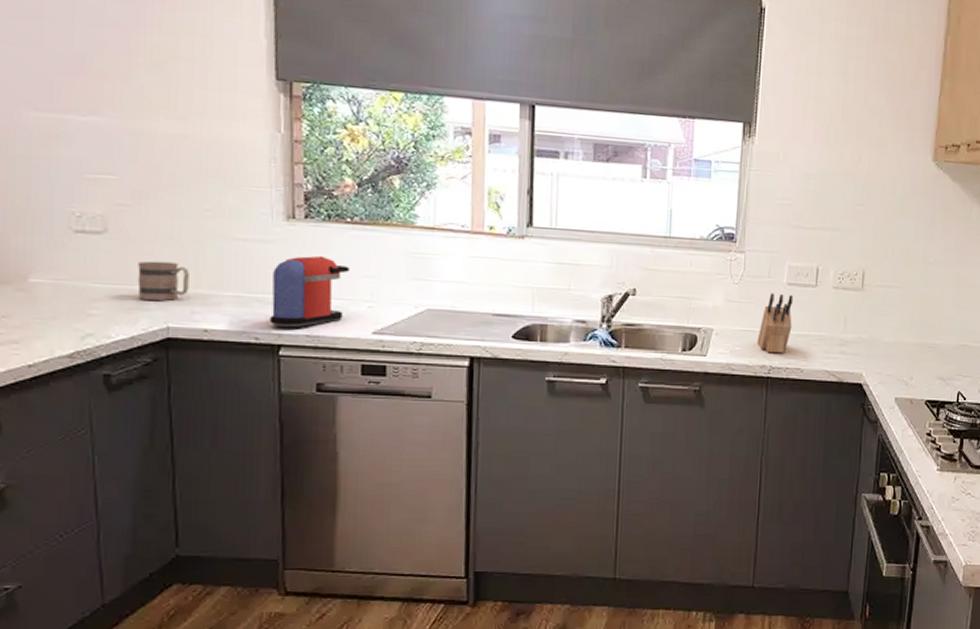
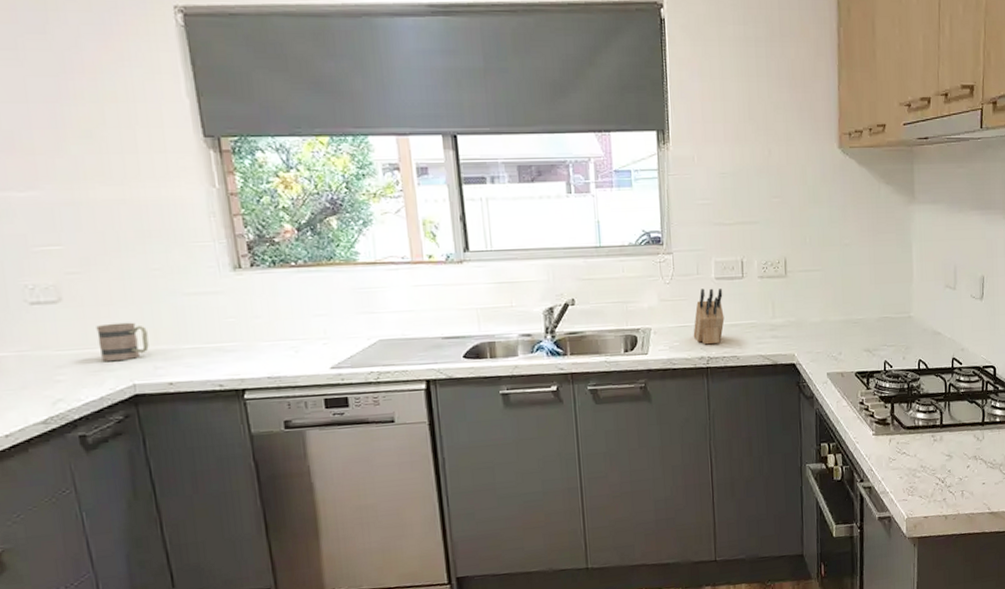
coffee maker: present [270,255,349,328] -> none [227,300,300,373]

